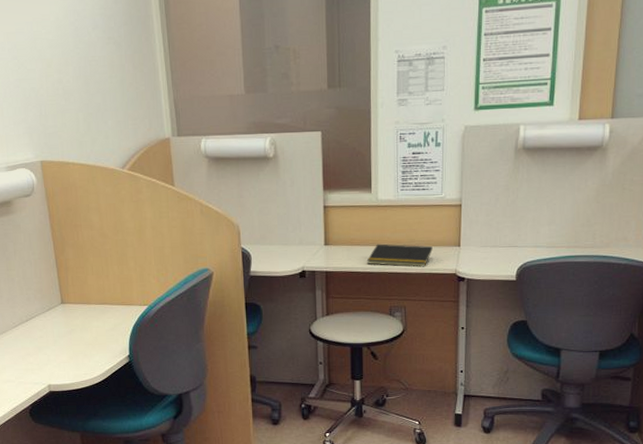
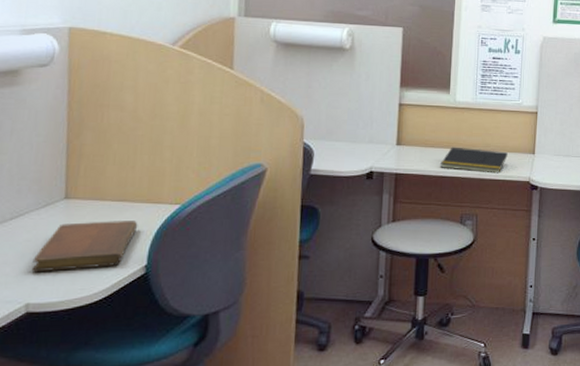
notebook: none [47,320,118,361] -> present [31,221,138,273]

